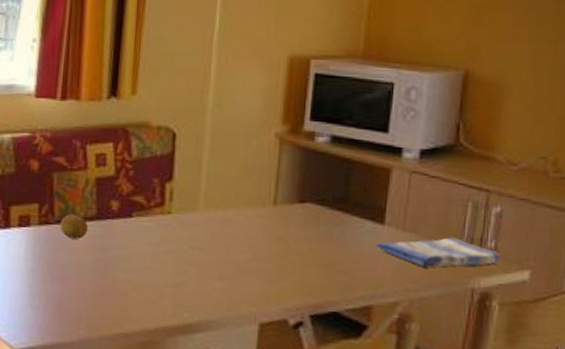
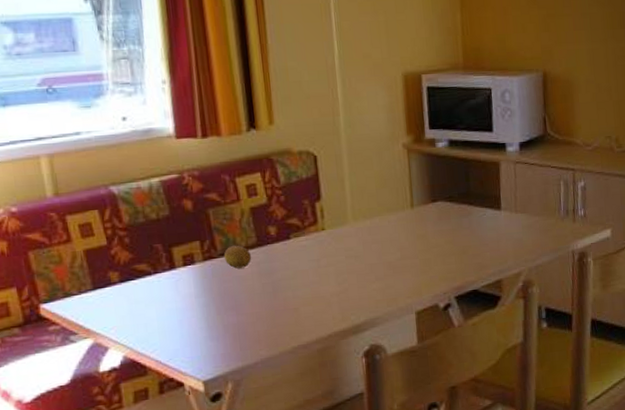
dish towel: present [376,237,502,267] -> none [497,212,590,240]

